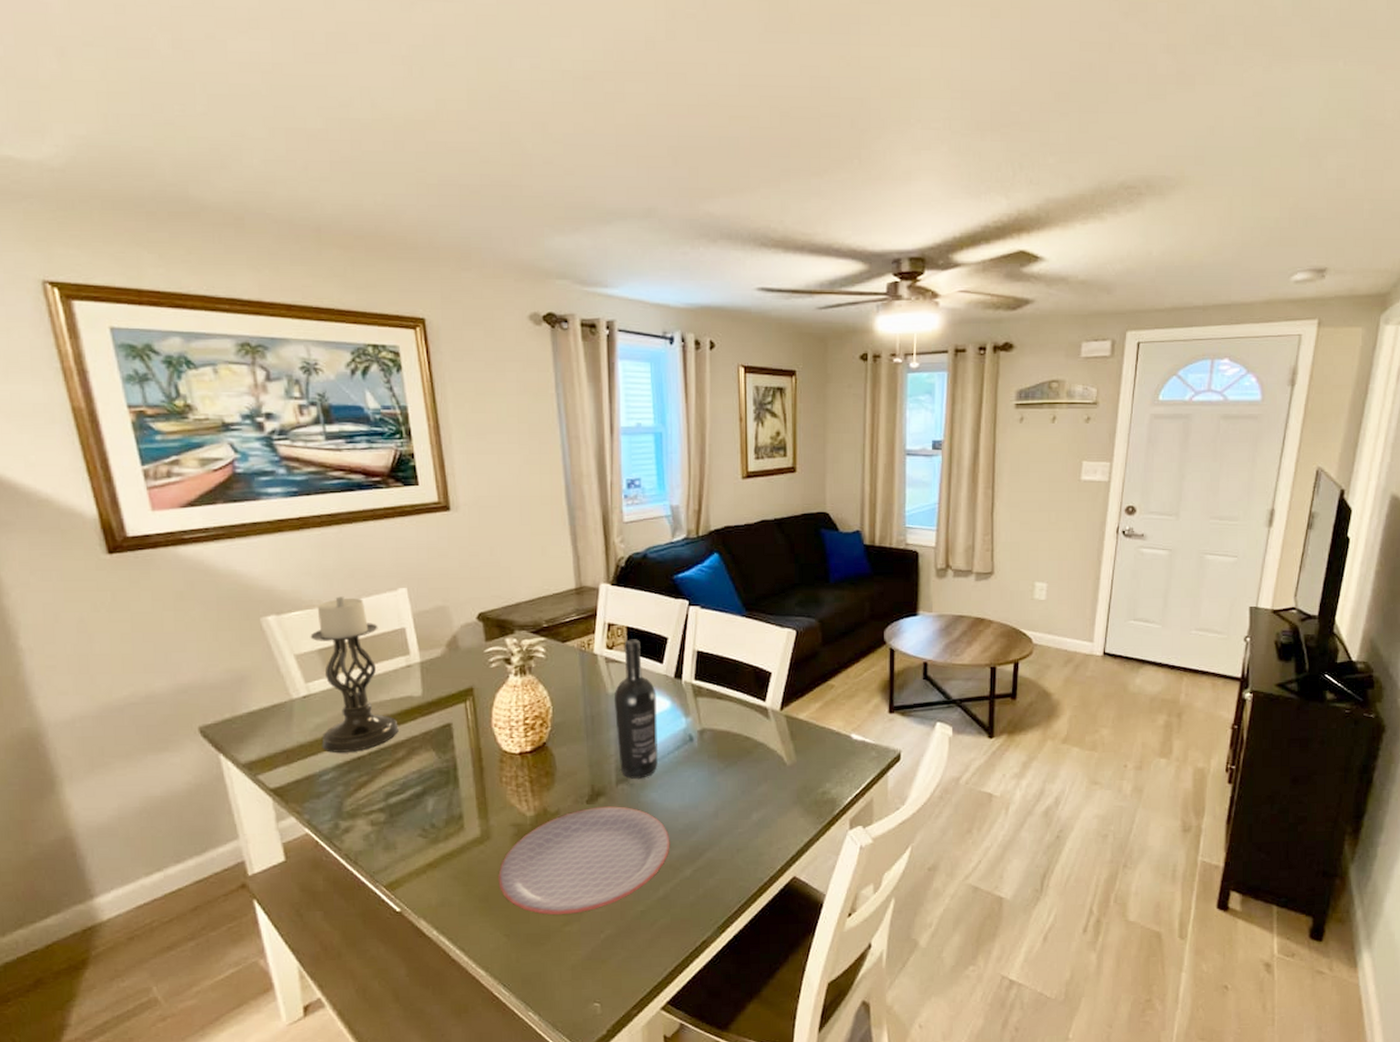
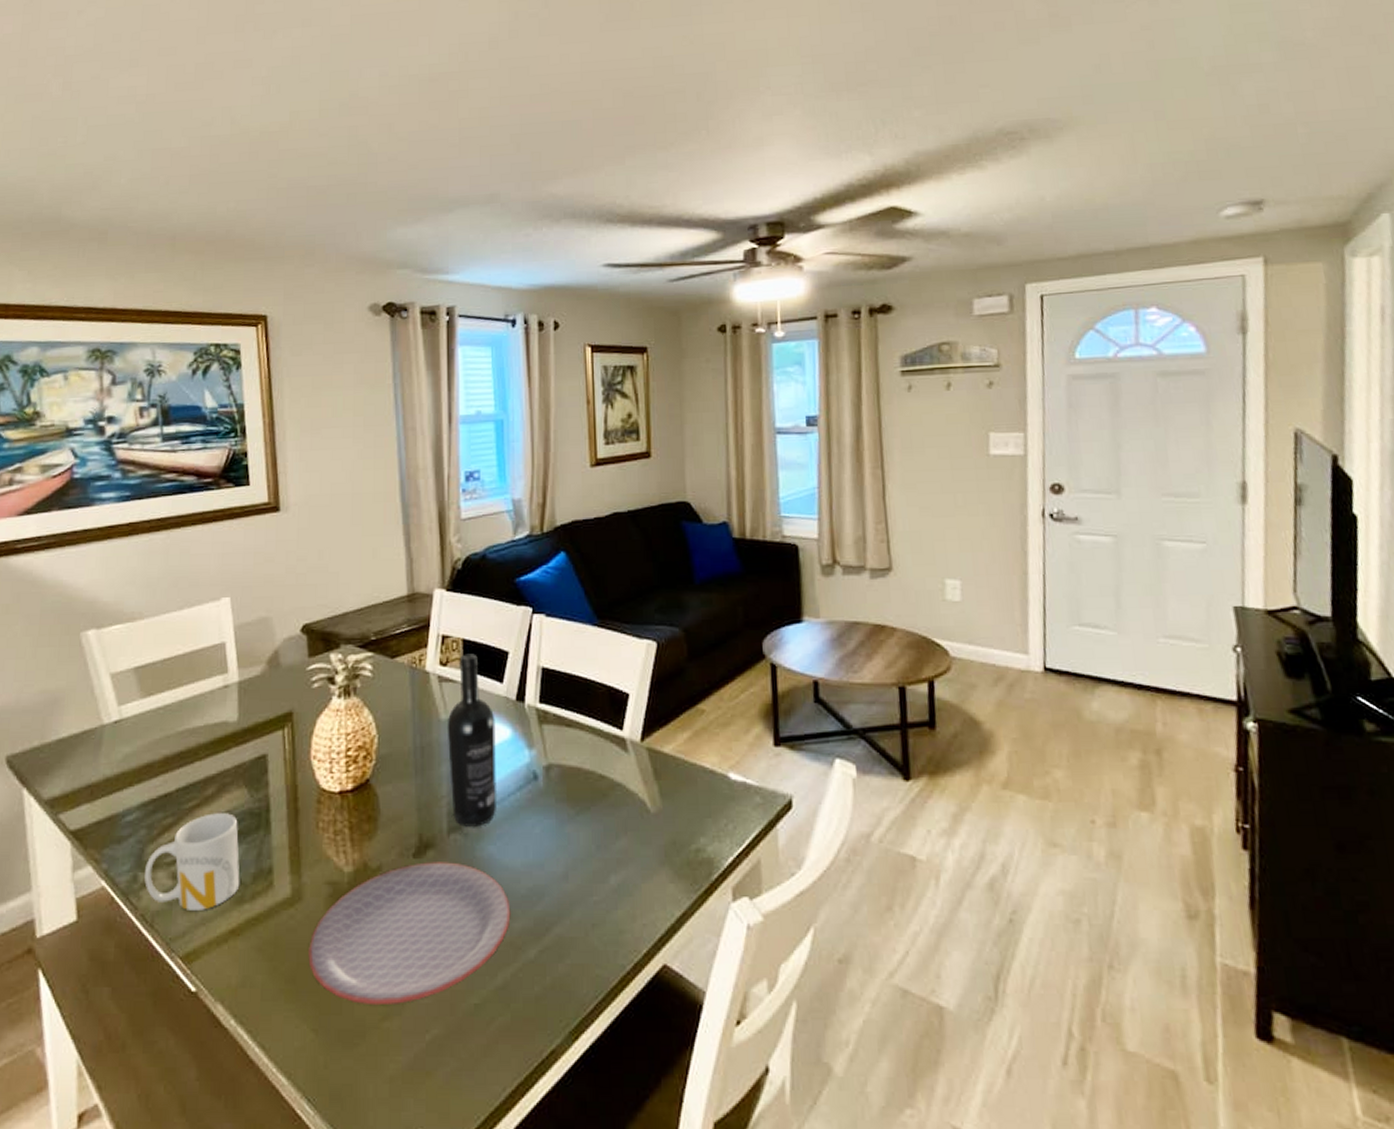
candle holder: present [310,596,399,754] -> none [128,608,210,789]
mug: none [345,772,434,850] -> present [144,813,240,910]

